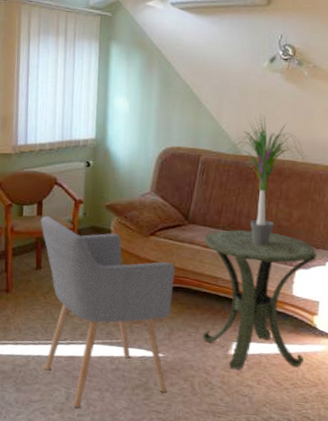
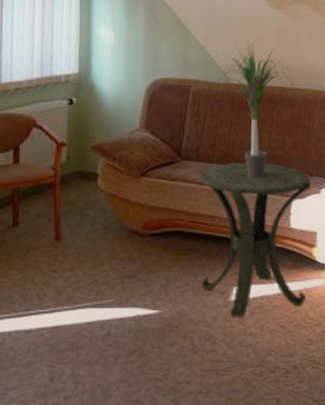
chair: present [40,215,175,408] -> none [17,162,169,389]

